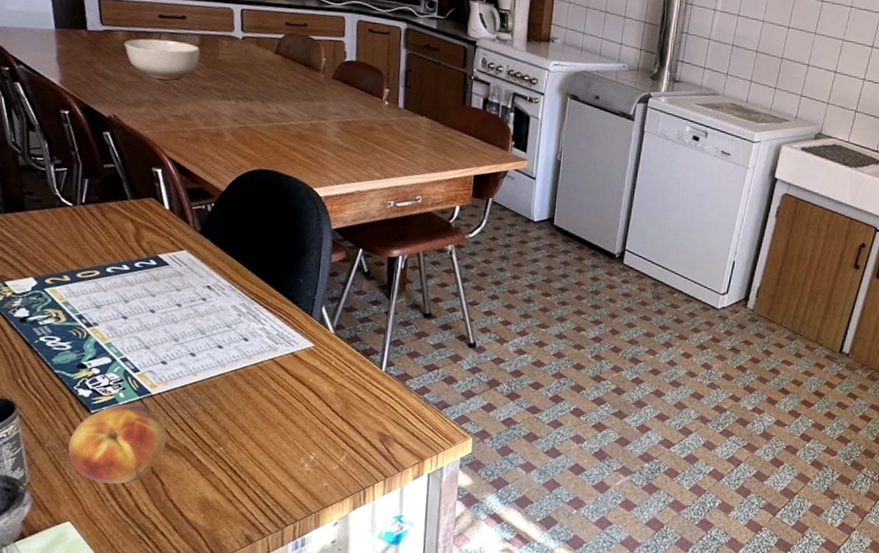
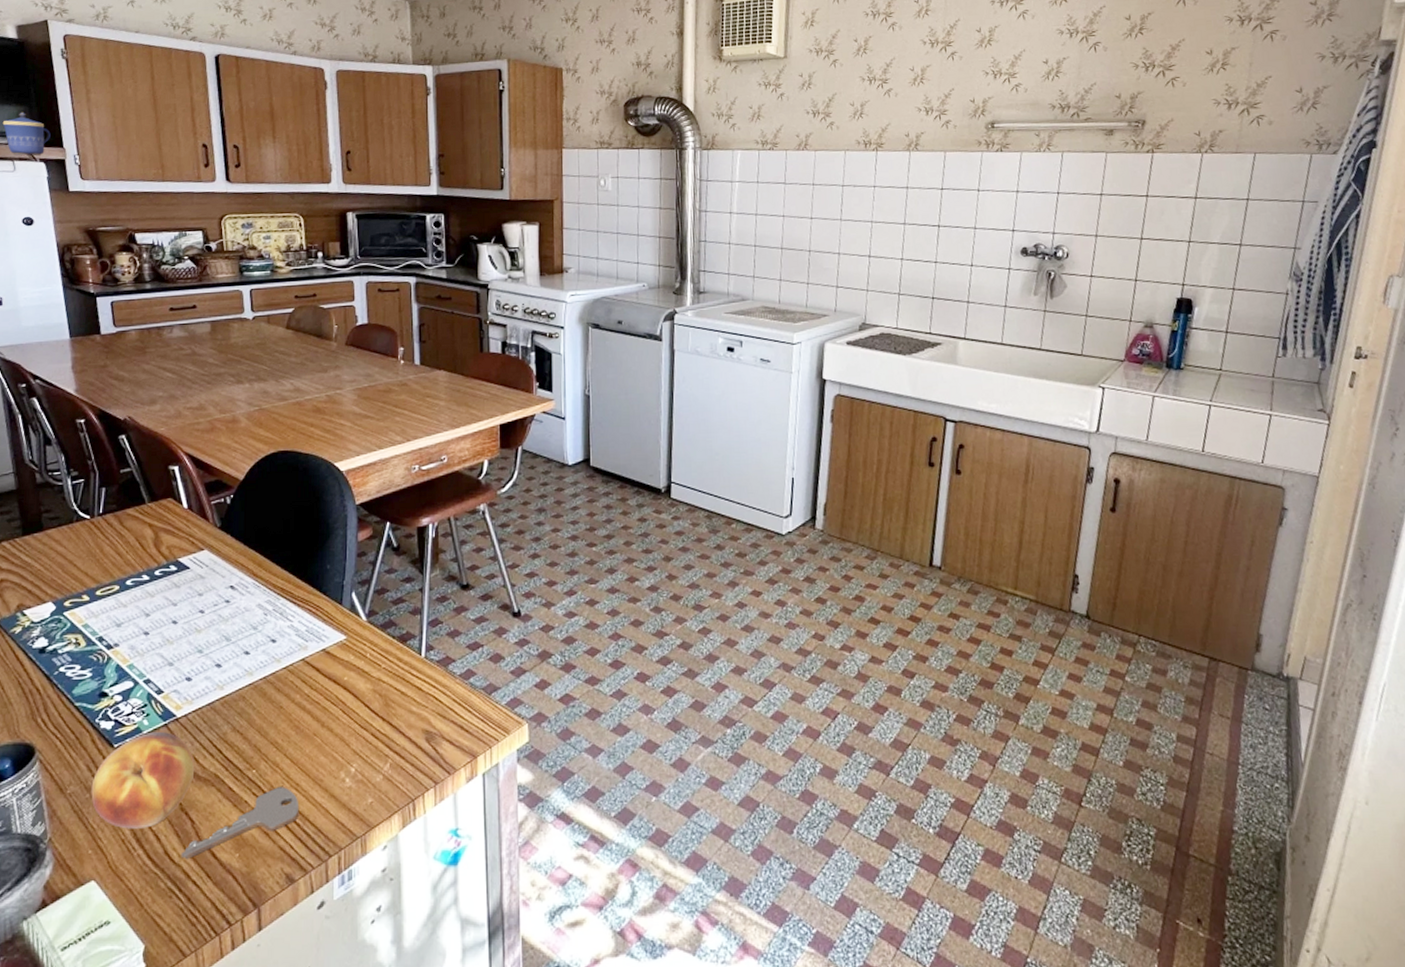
bowl: present [124,38,200,80] -> none [137,331,211,373]
key: none [151,464,261,513] -> present [181,787,300,859]

